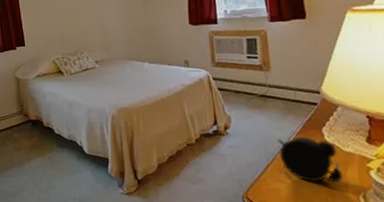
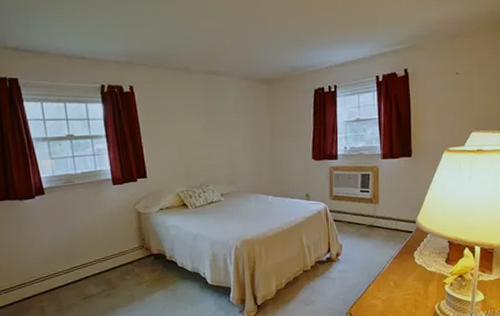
alarm clock: present [277,136,344,183] -> none [379,260,426,297]

